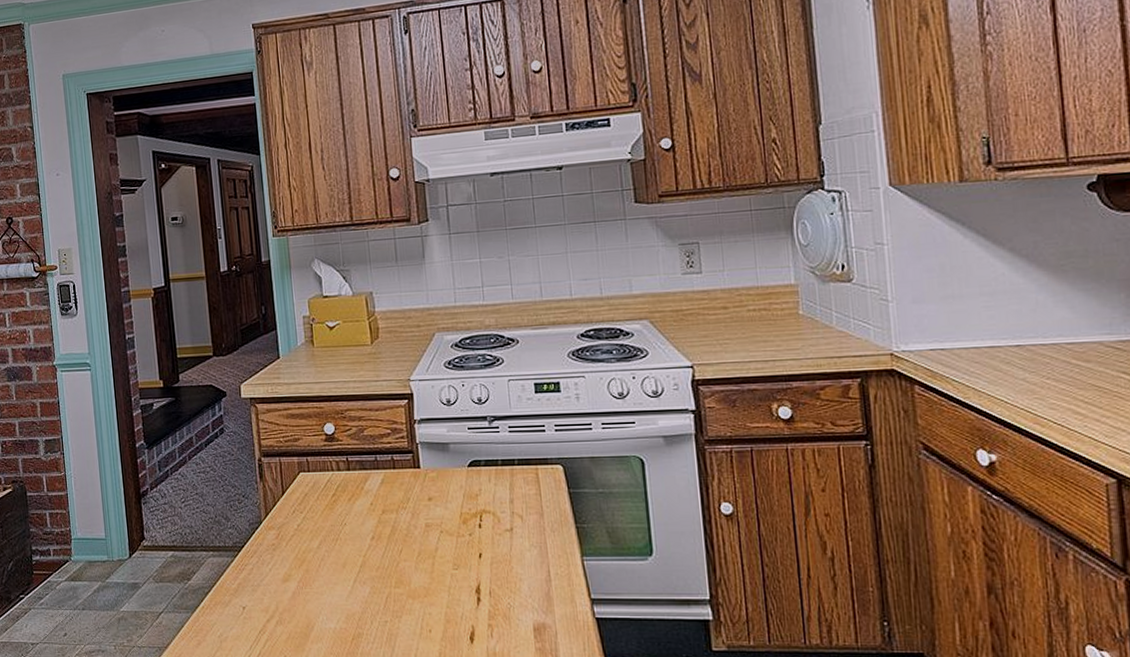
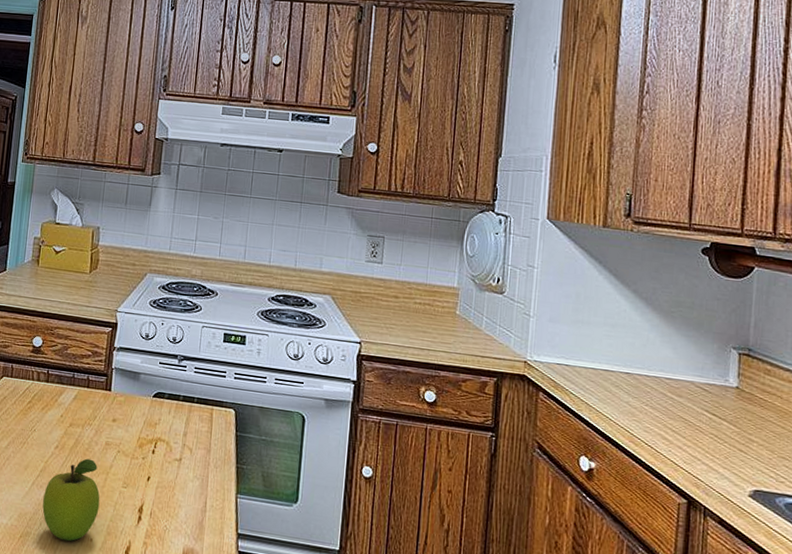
fruit: none [369,545,433,637] -> present [42,458,100,542]

